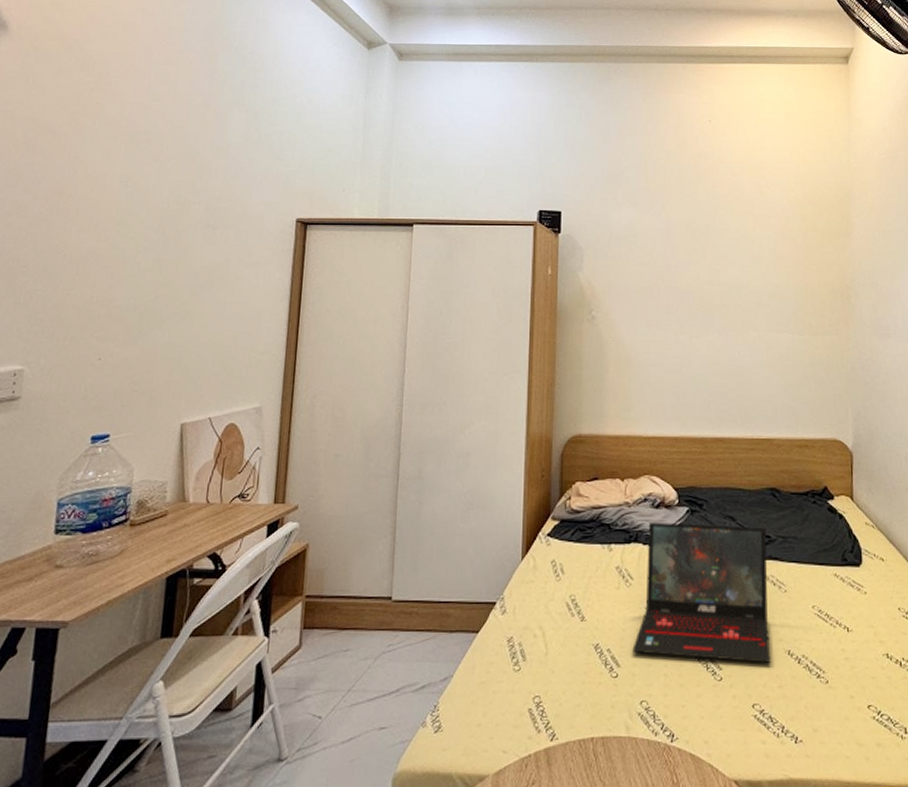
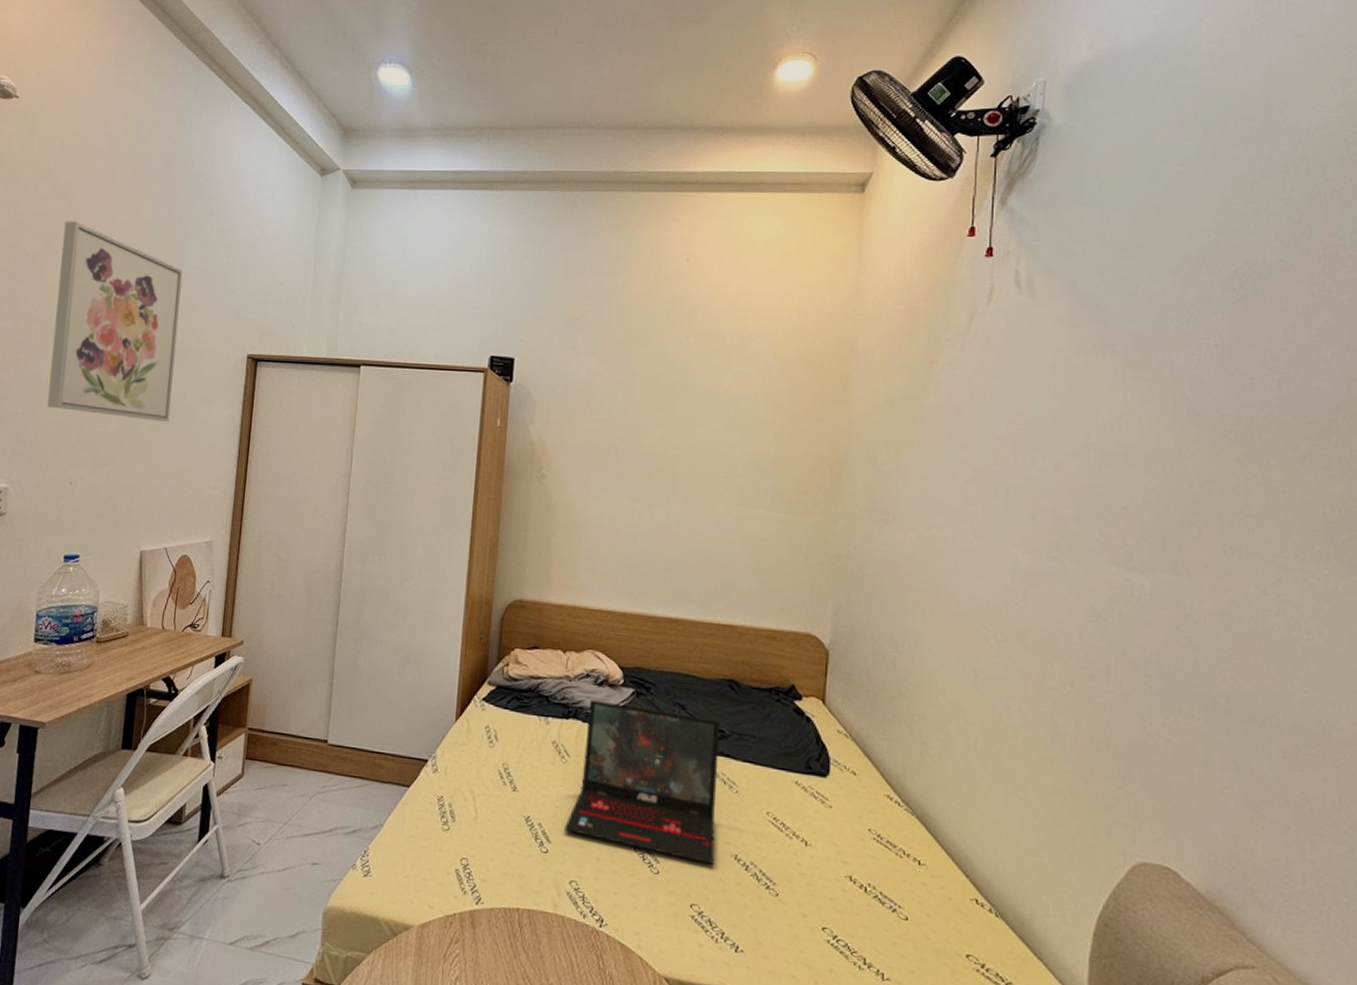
wall art: none [71,93,225,290] -> present [47,221,183,422]

